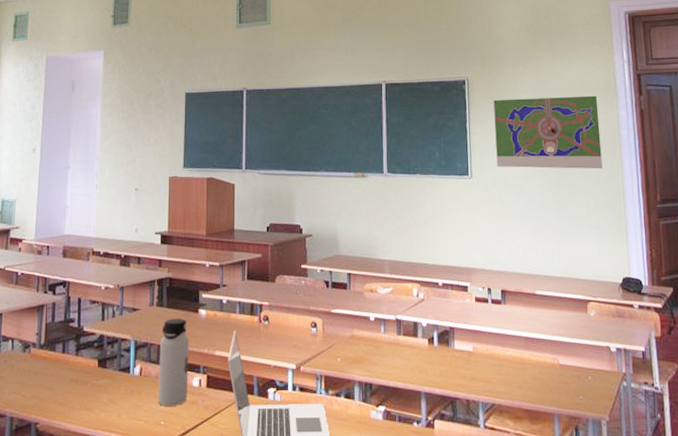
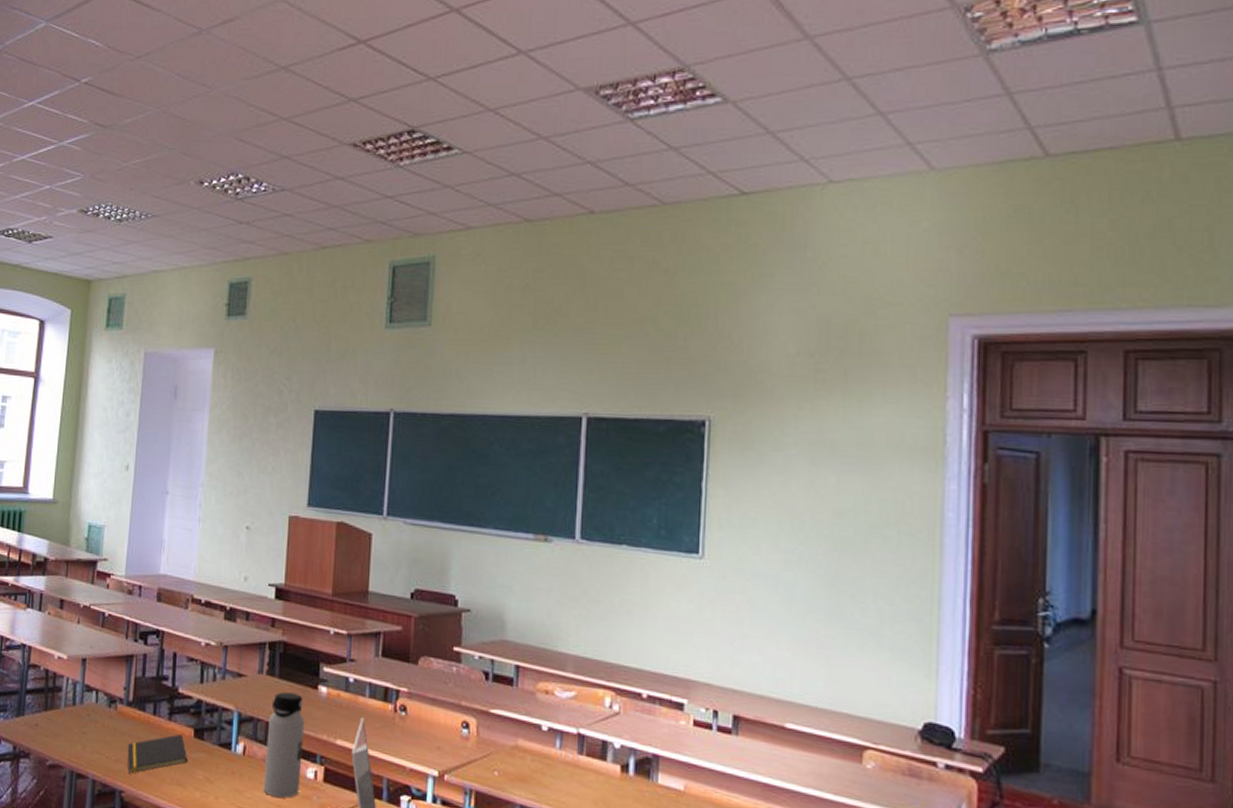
notepad: none [41,367,94,407] -> present [127,734,188,774]
road map: present [493,95,603,169] -> none [743,451,913,565]

